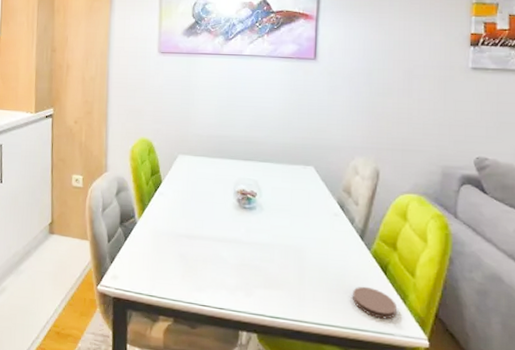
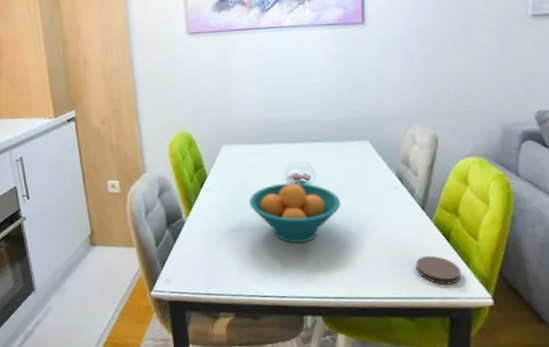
fruit bowl: none [197,197,283,257] -> present [249,182,340,244]

